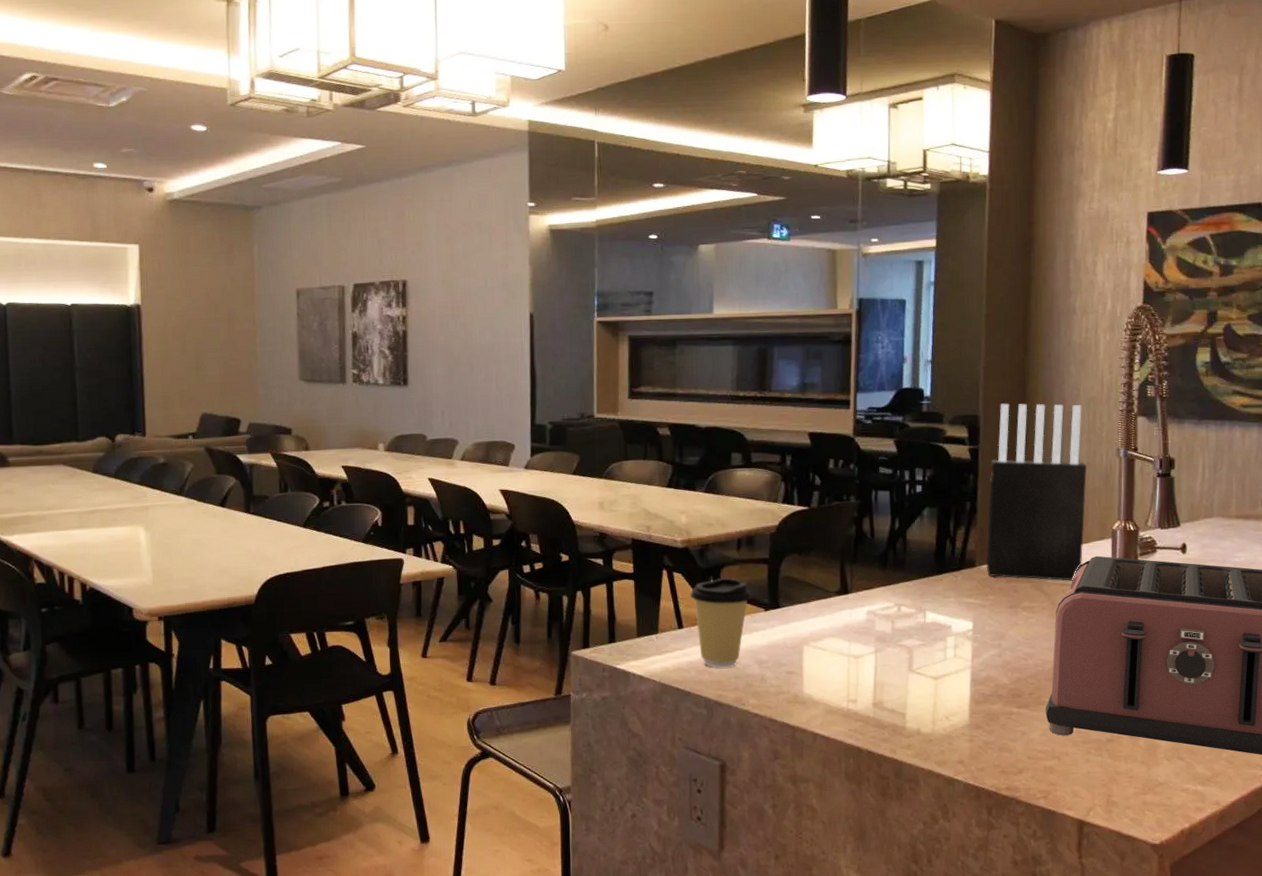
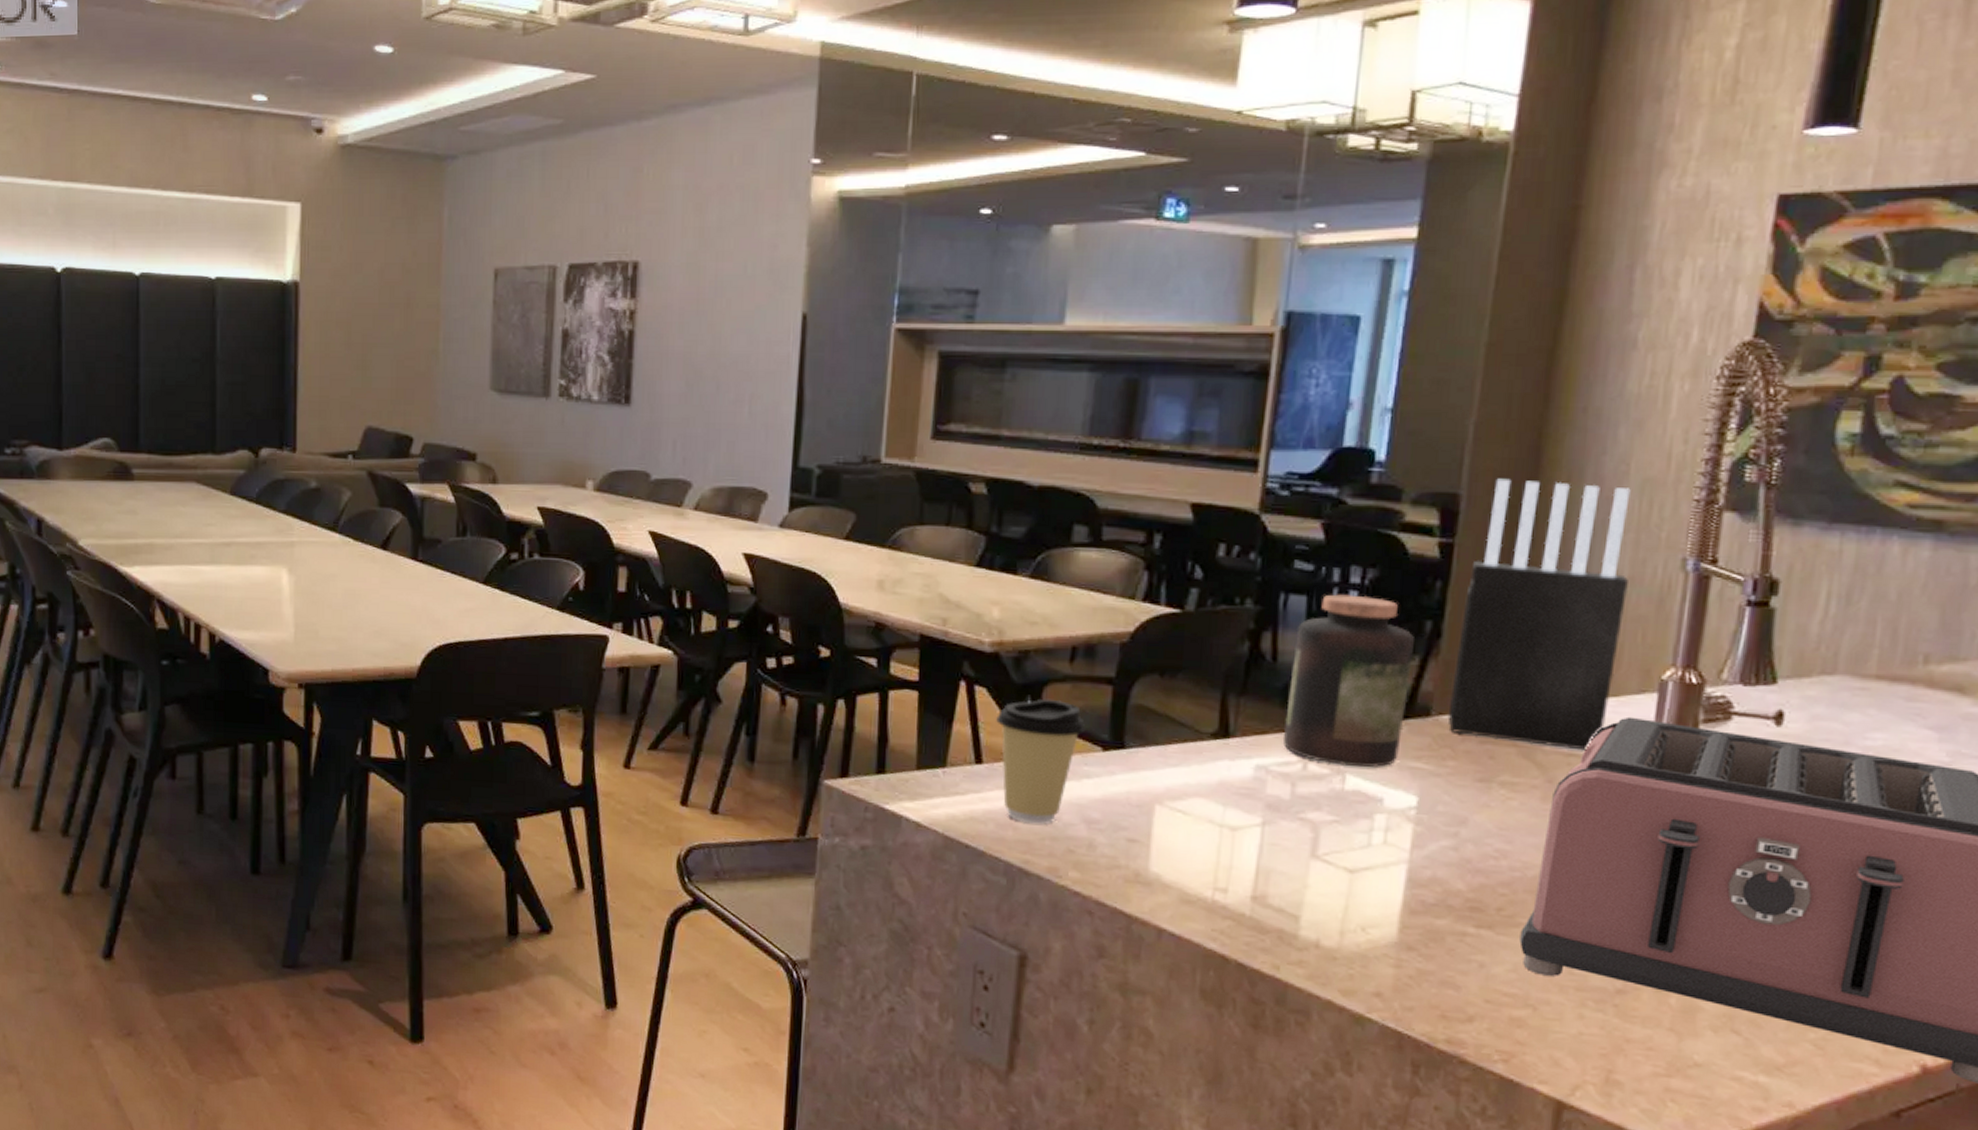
jar: none [883,488,960,606] -> present [1283,594,1414,767]

